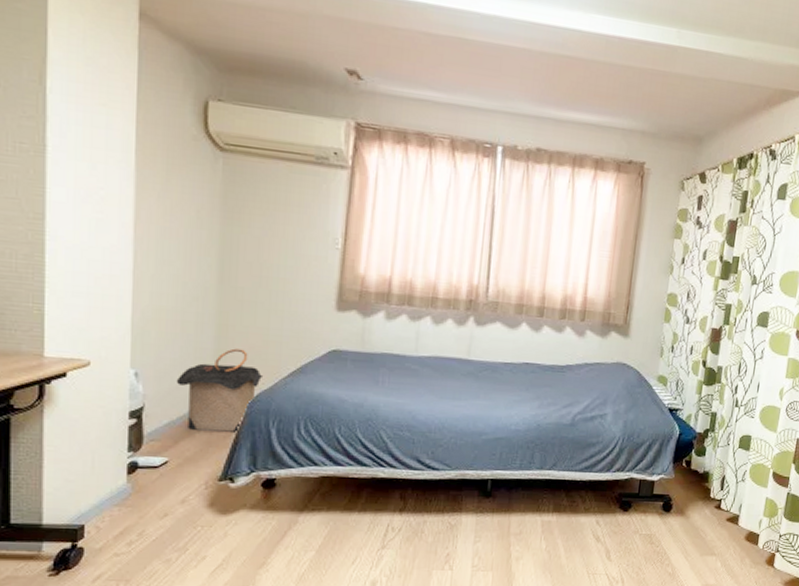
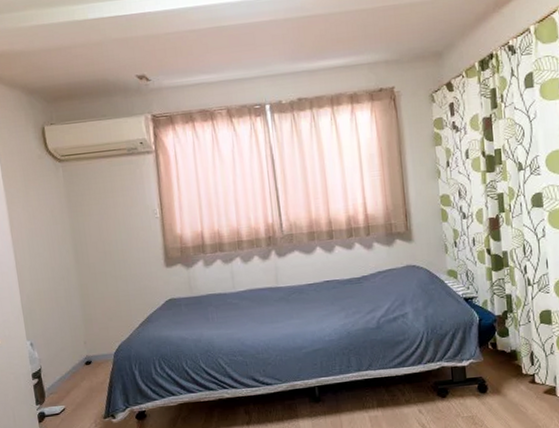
laundry hamper: present [176,348,264,432] -> none [59,311,121,381]

